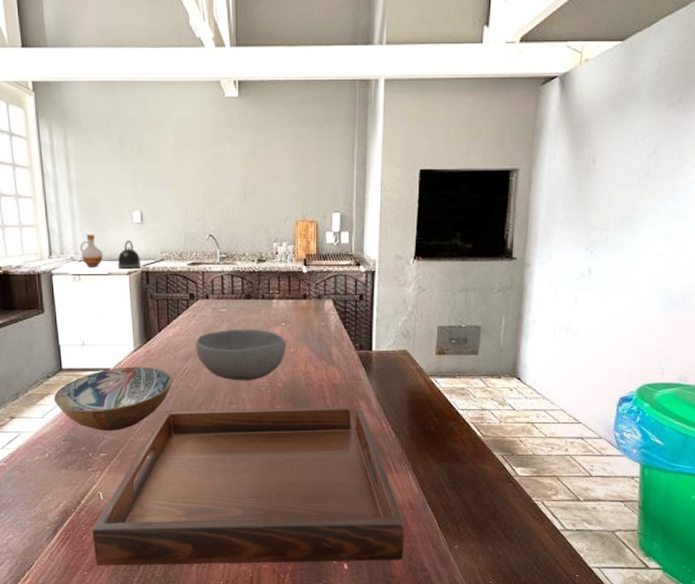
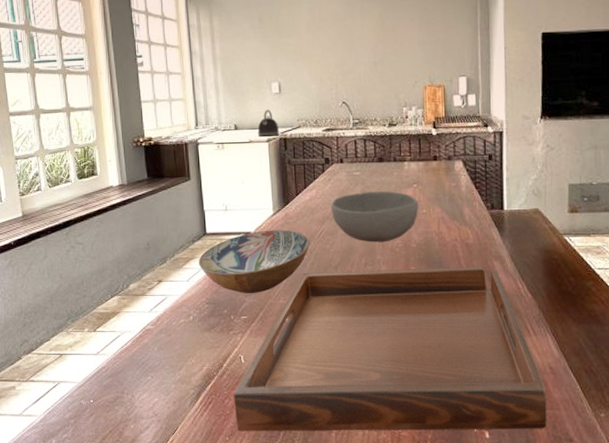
jug: present [79,234,103,268] -> none [223,105,244,136]

